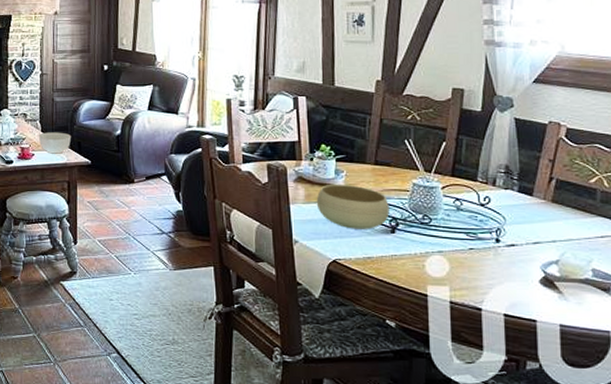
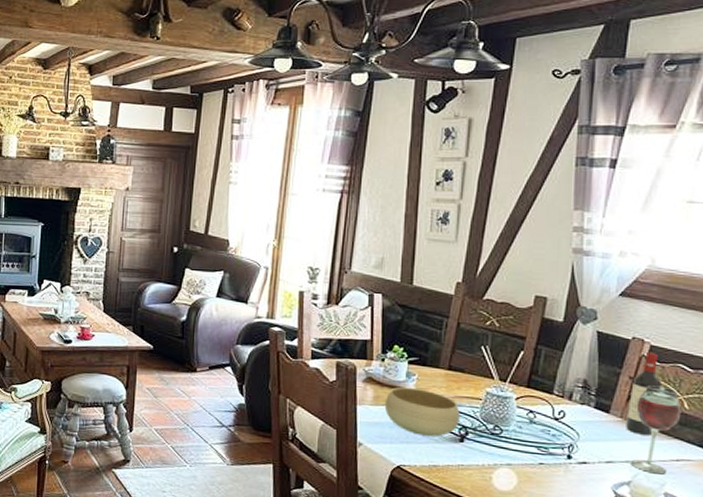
bowl: present [39,132,72,154] -> none [100,313,135,337]
wine bottle: none [549,135,581,214] -> present [626,352,661,435]
wineglass: none [557,166,602,252] -> present [631,385,682,475]

